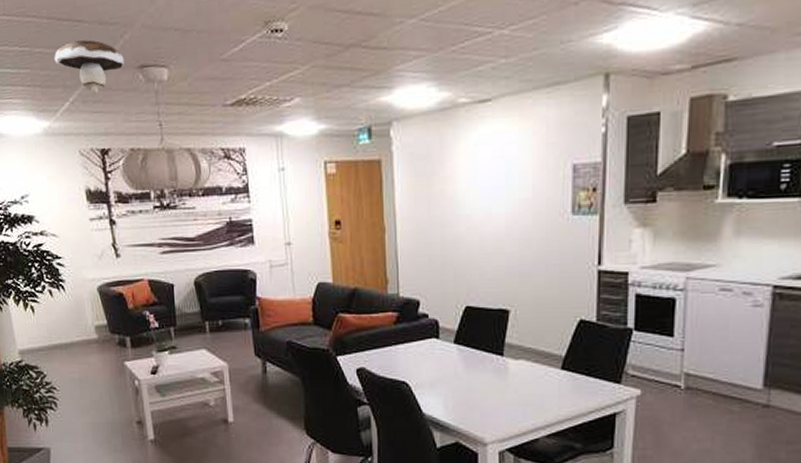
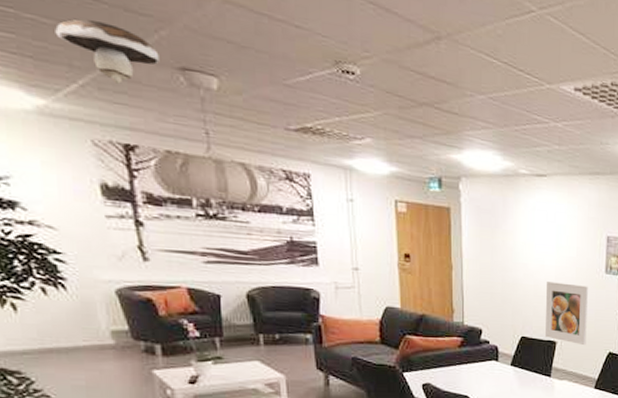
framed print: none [495,233,549,313] -> present [545,282,588,346]

